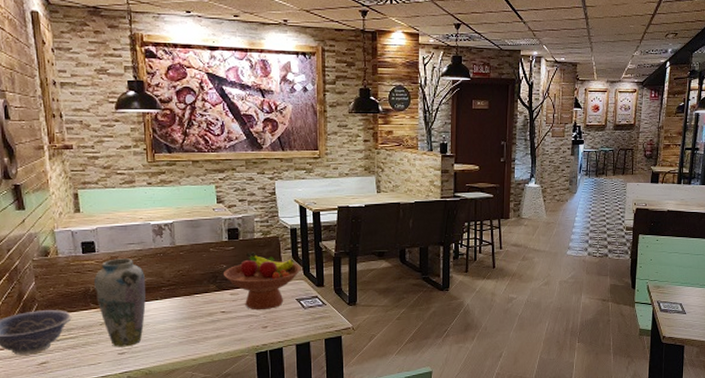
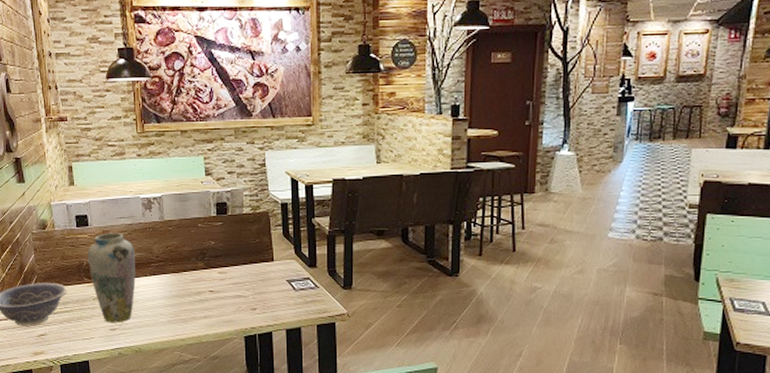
fruit bowl: present [223,252,301,311] -> none [211,228,292,291]

